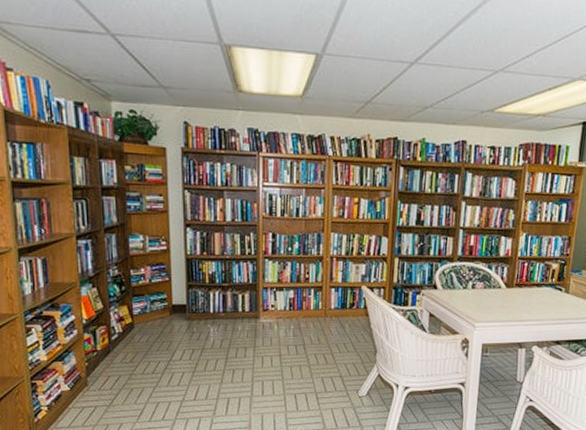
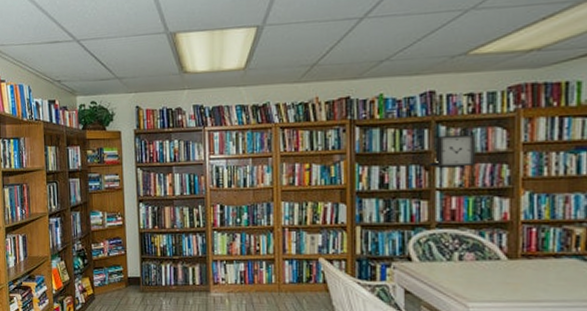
clock: none [456,181,494,210] -> present [428,135,476,168]

